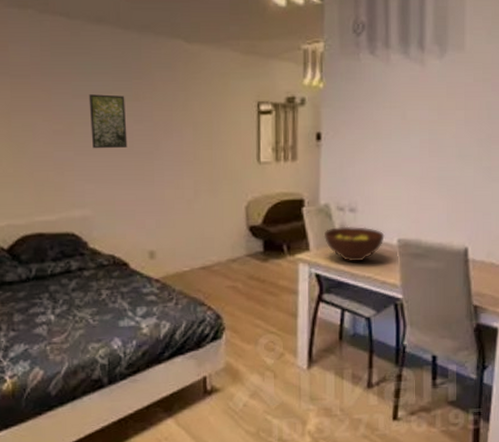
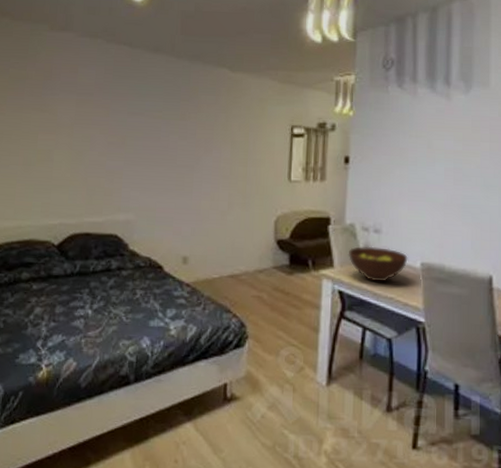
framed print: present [88,94,128,149] -> none [140,112,173,161]

